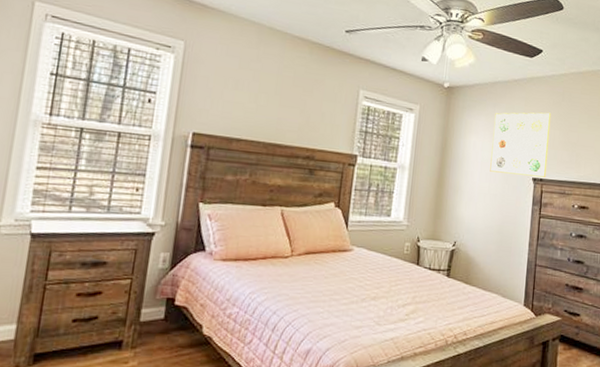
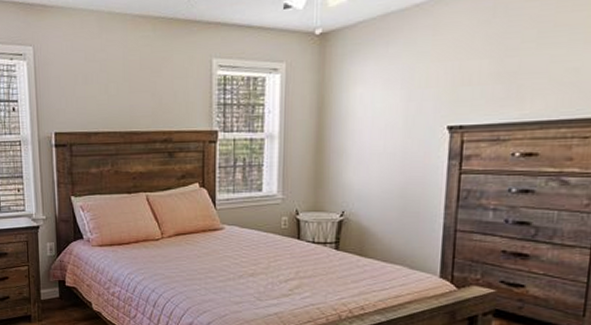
wall art: present [490,112,552,178] -> none [384,37,476,126]

